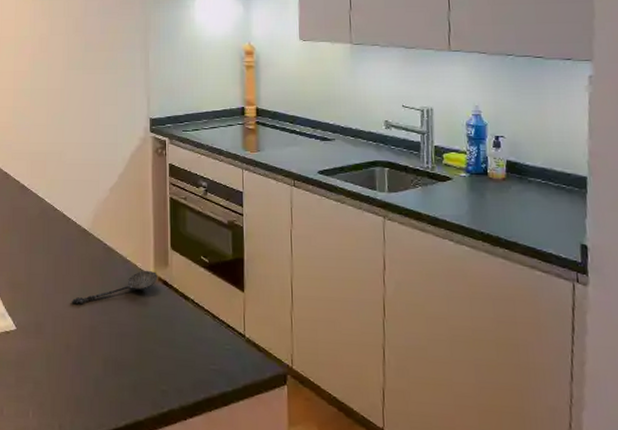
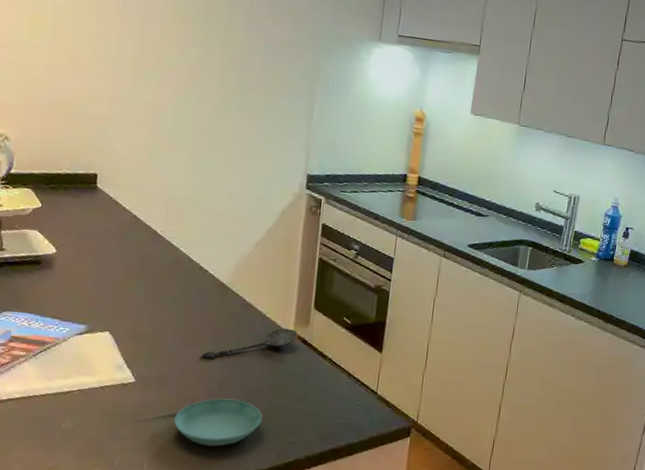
saucer: none [52,344,134,395] -> present [173,398,264,447]

